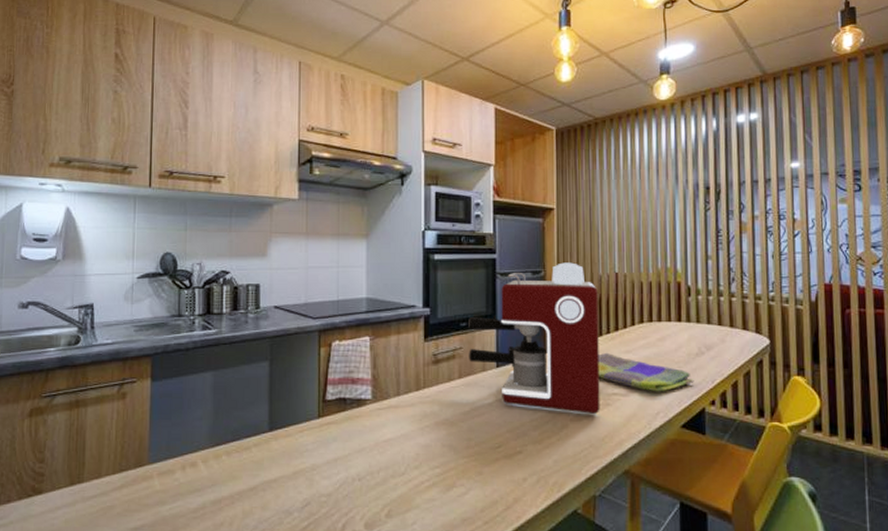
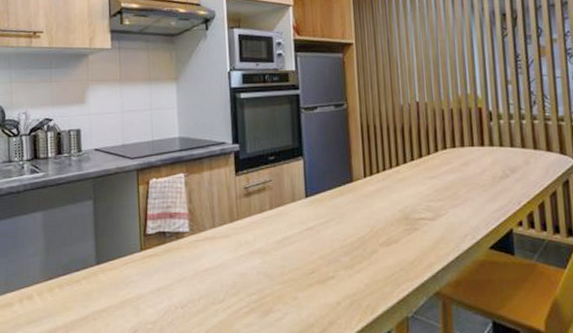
coffee maker: present [468,262,600,414] -> none [276,94,409,239]
dish towel: present [598,352,694,392] -> none [403,178,501,216]

